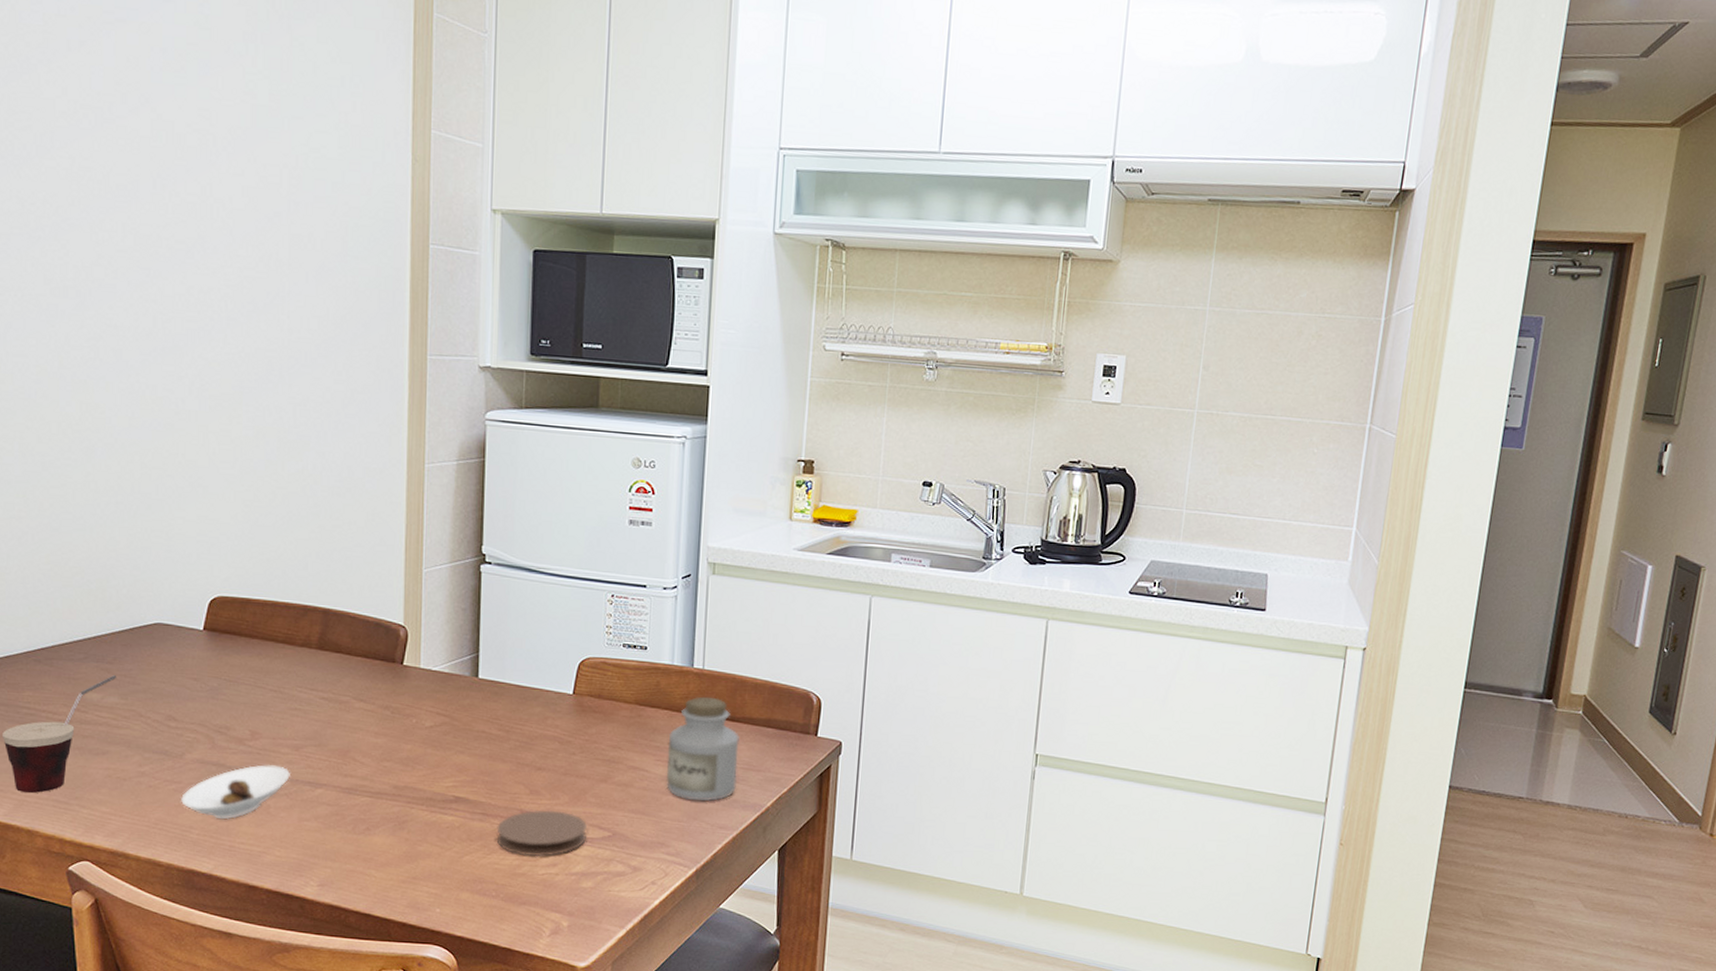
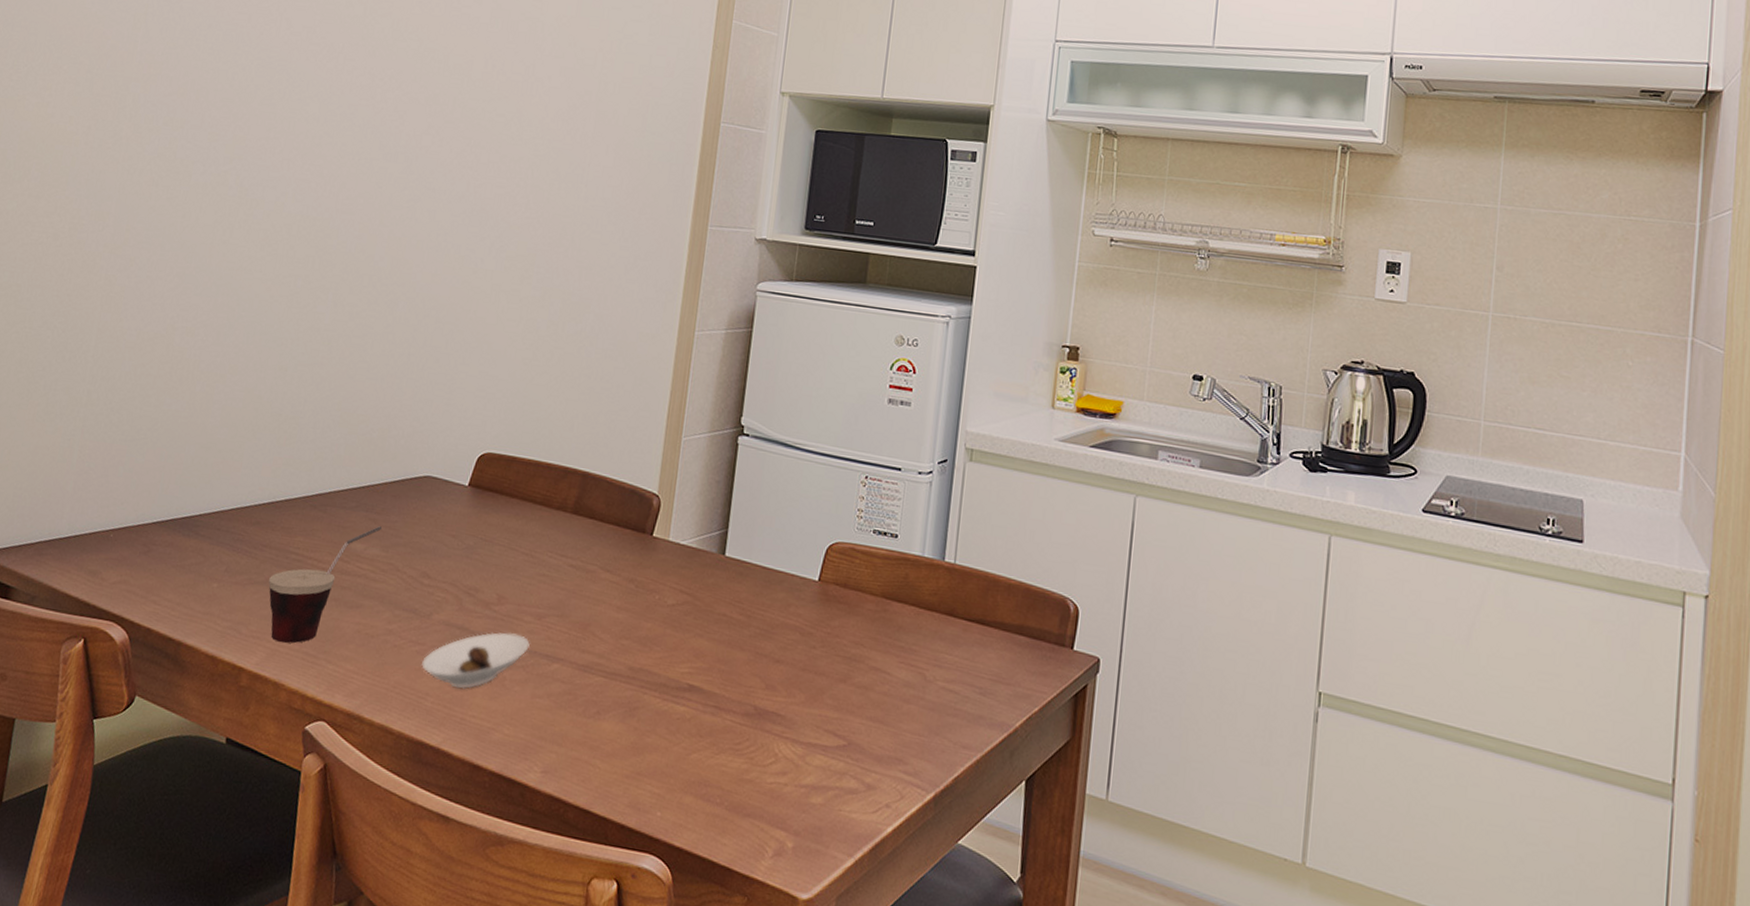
coaster: present [496,810,587,857] -> none [726,707,822,763]
jar: present [666,696,739,801] -> none [908,594,989,715]

